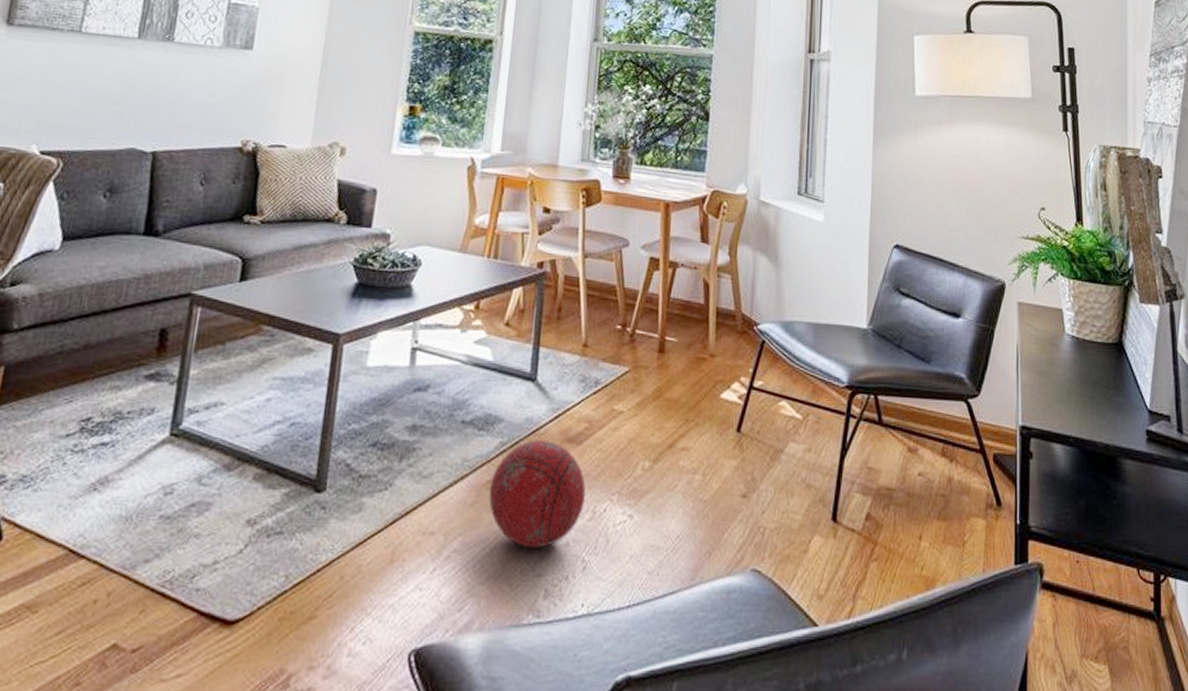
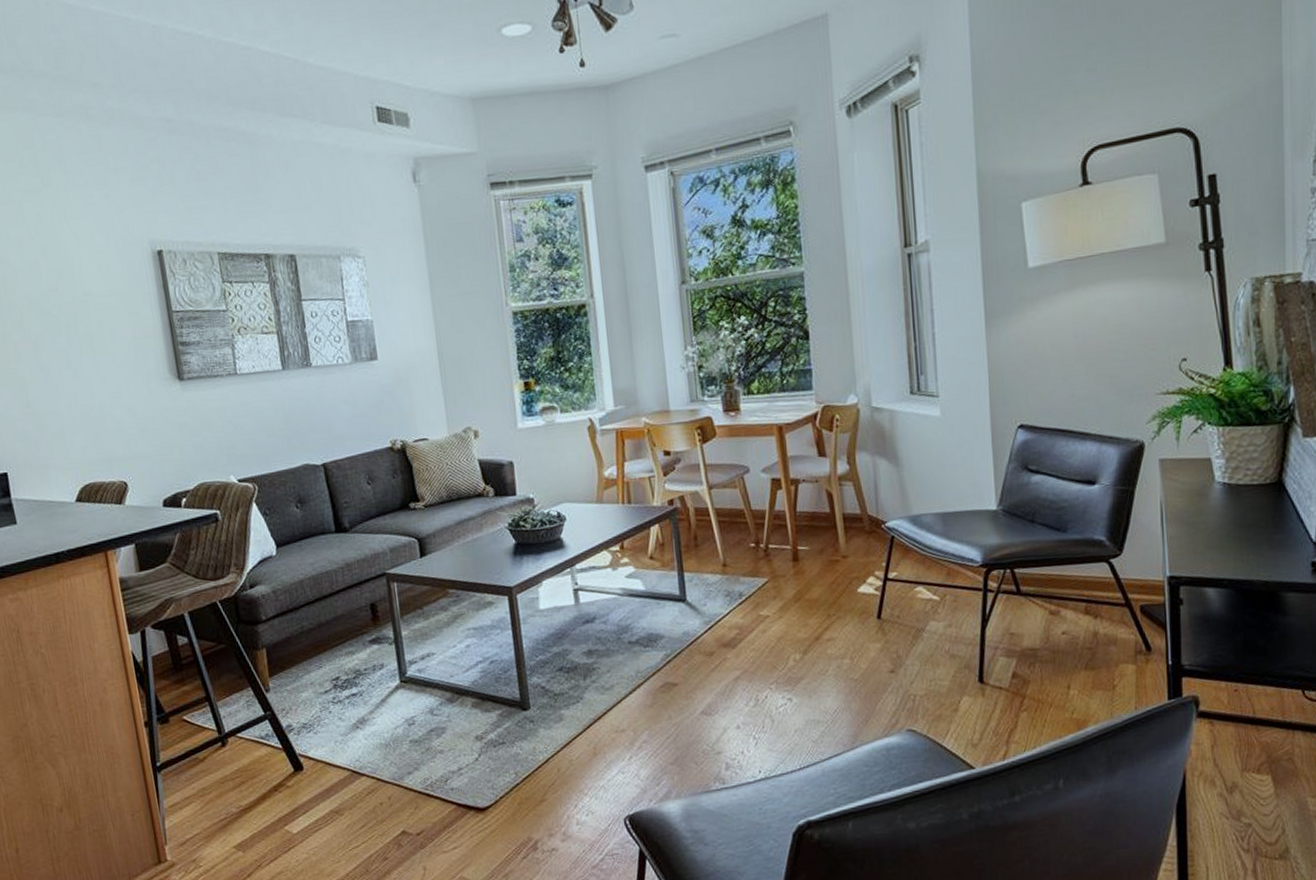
ball: present [489,440,586,549] -> none [663,648,747,734]

